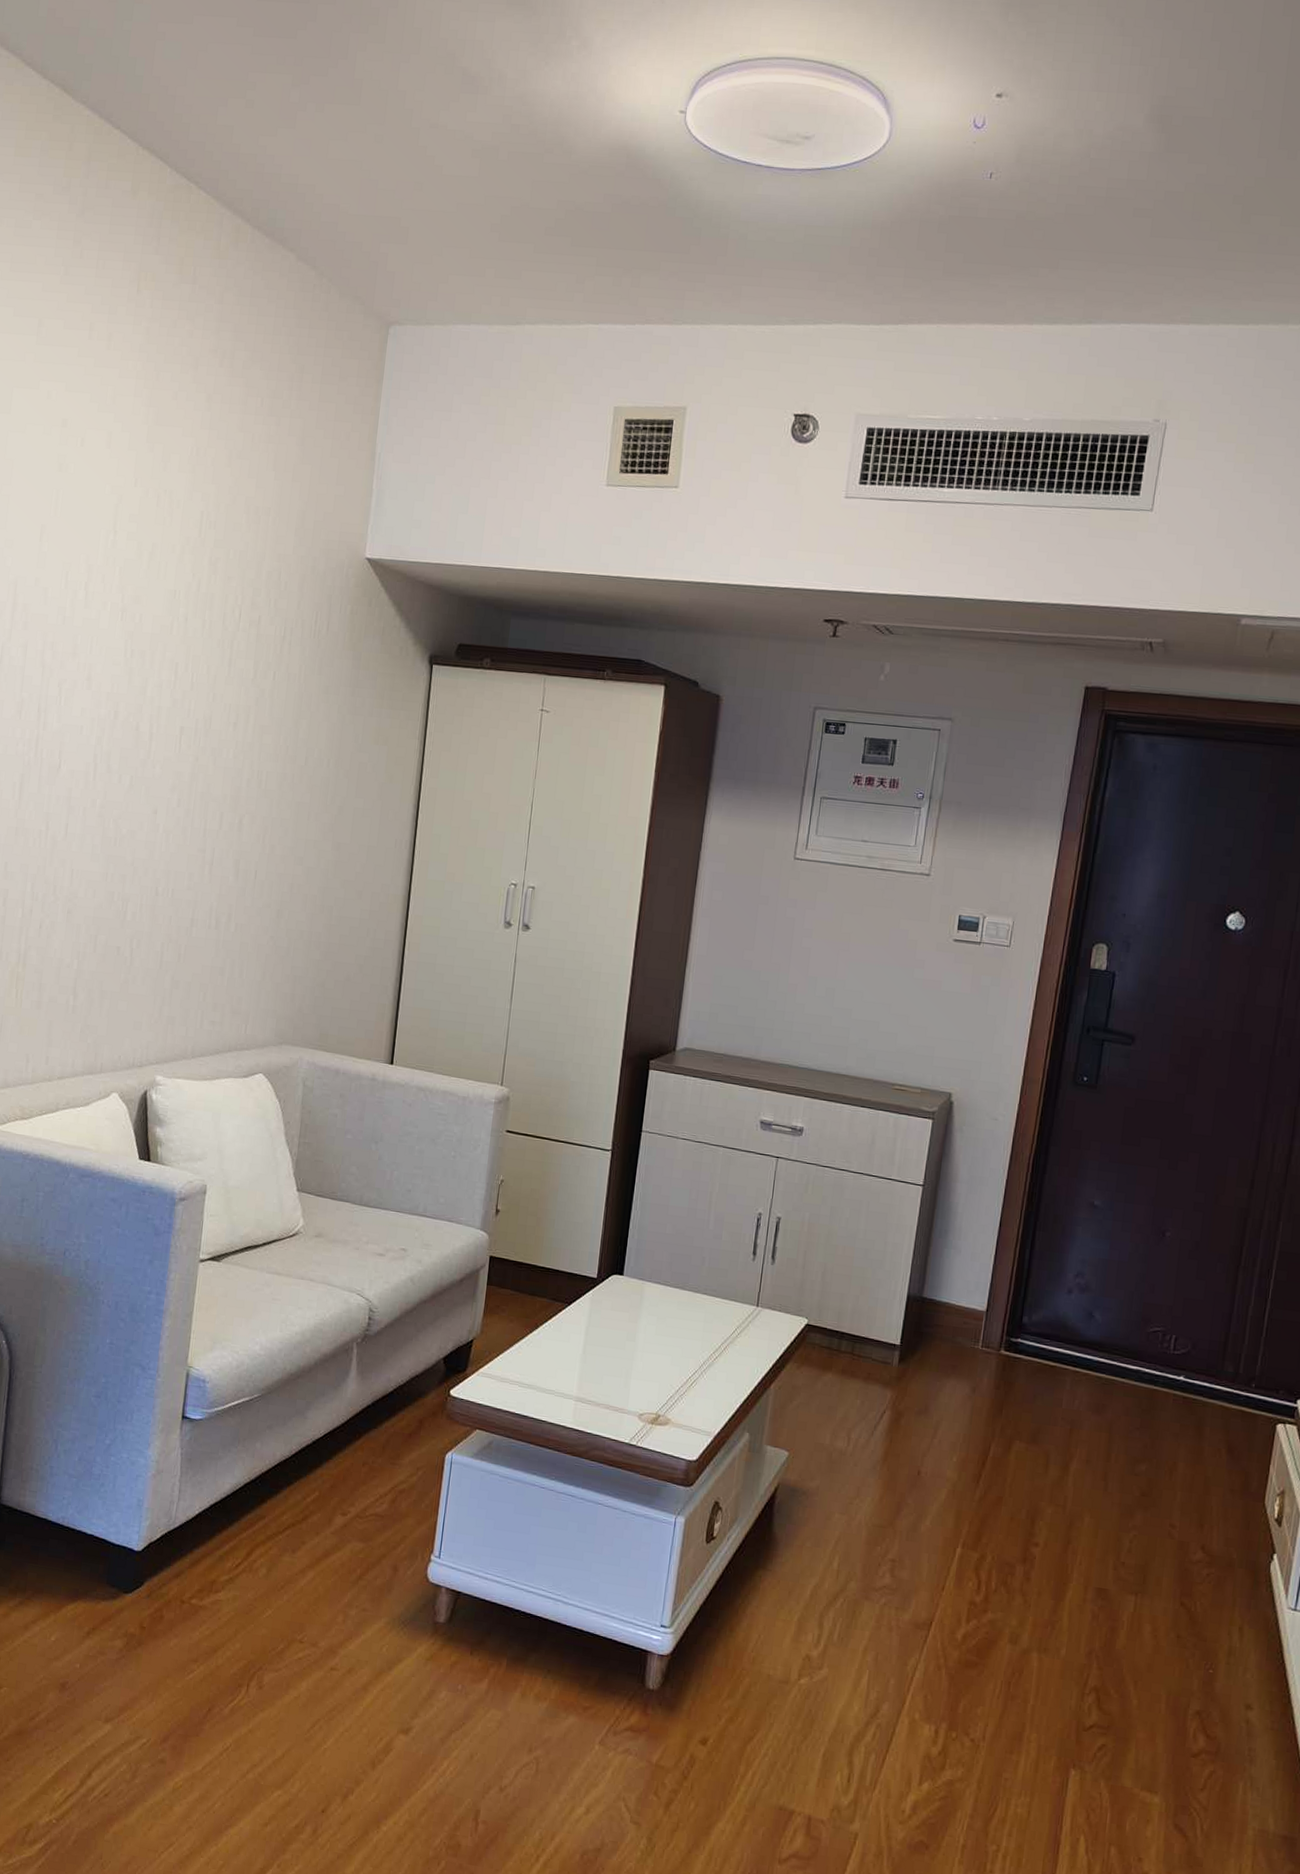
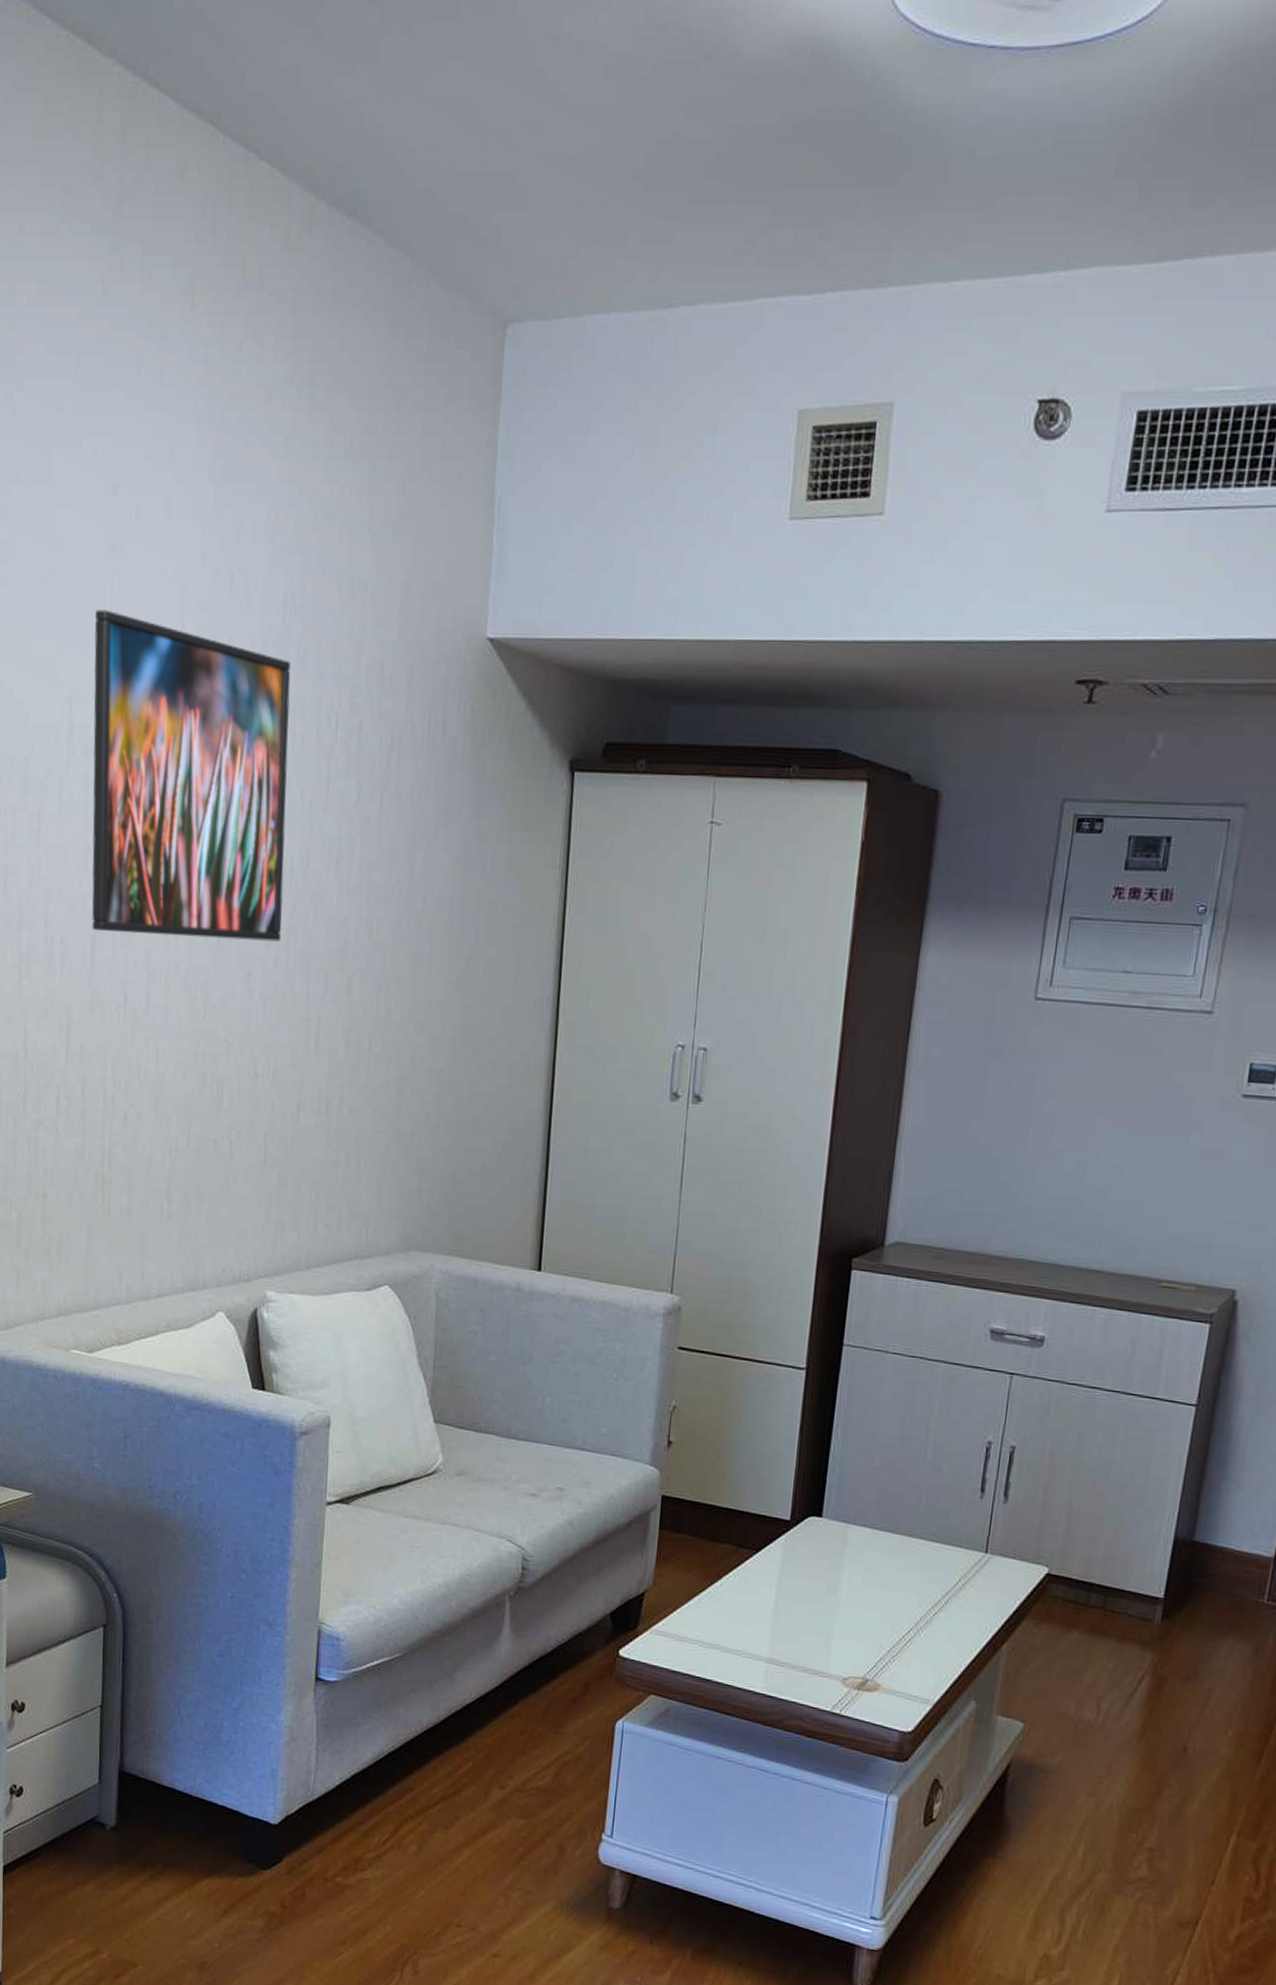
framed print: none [21,514,204,786] -> present [91,609,291,942]

